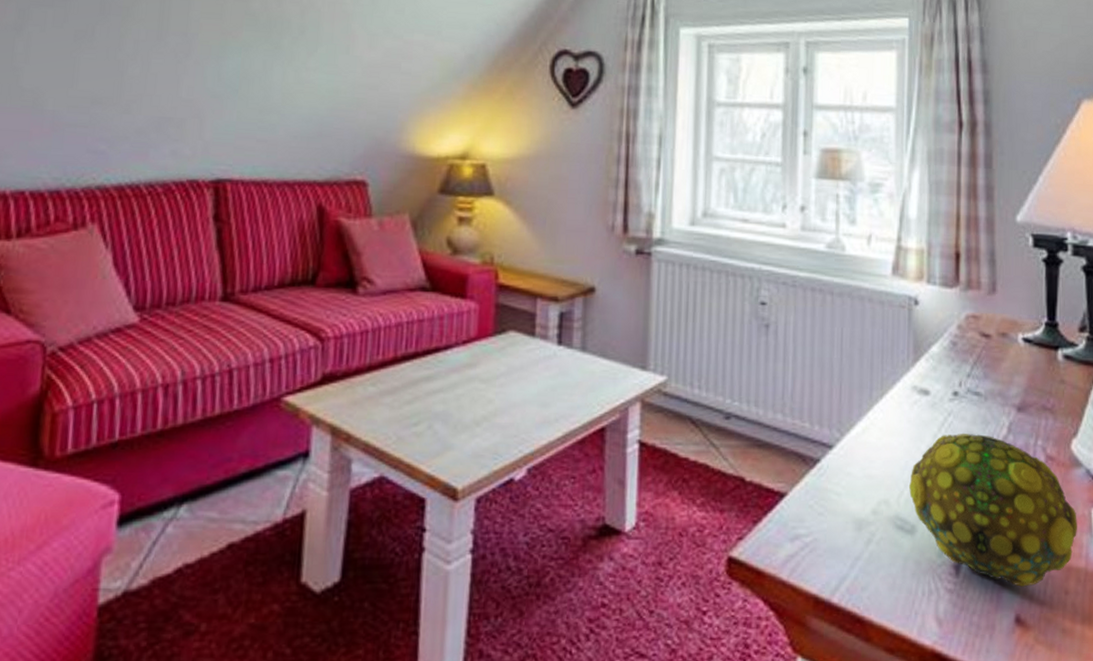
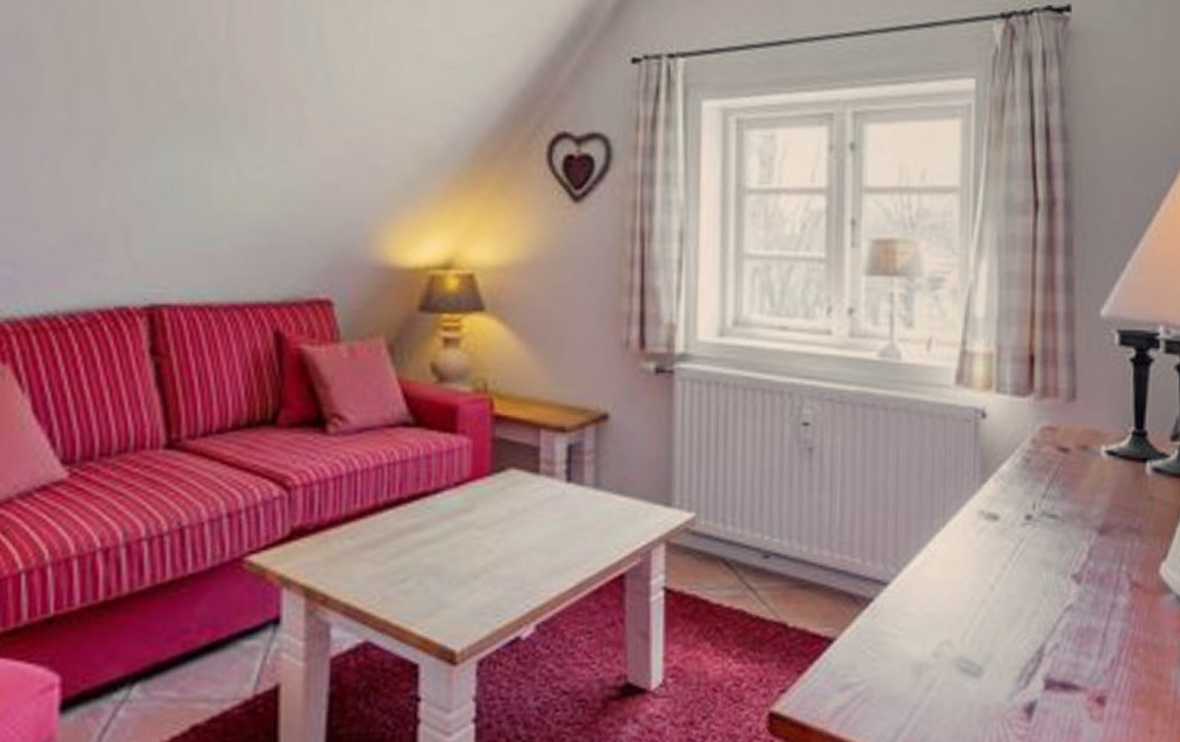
decorative ball: present [909,433,1077,587] -> none [975,561,1165,729]

